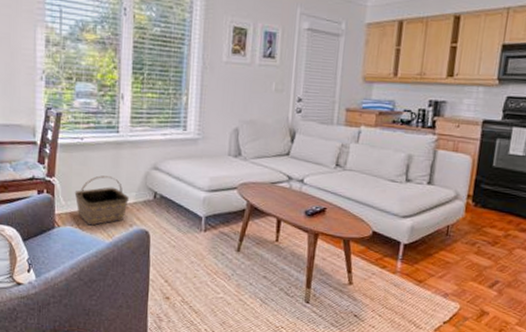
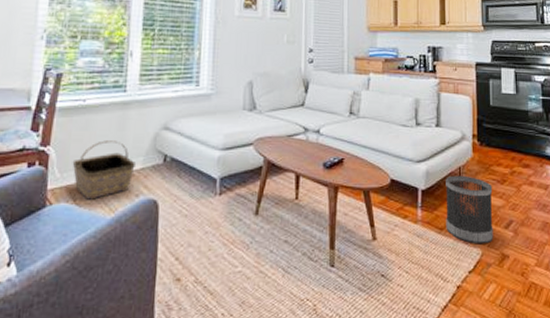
wastebasket: none [425,233,482,299] -> present [446,175,493,244]

